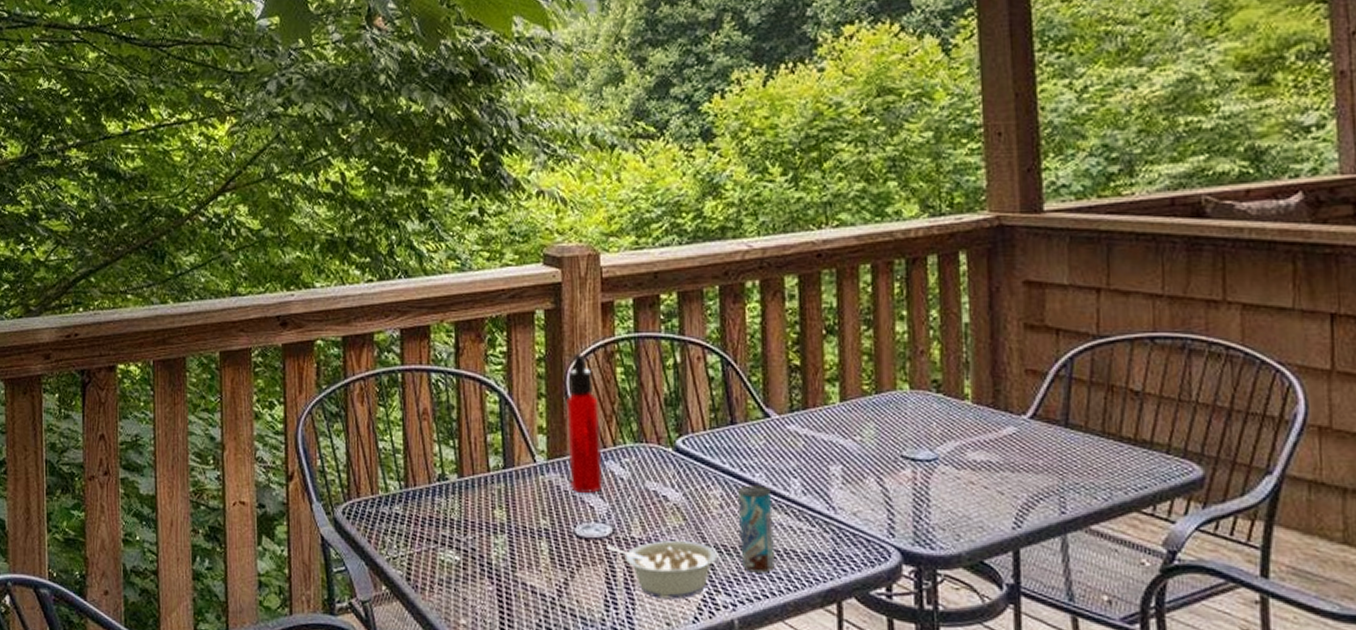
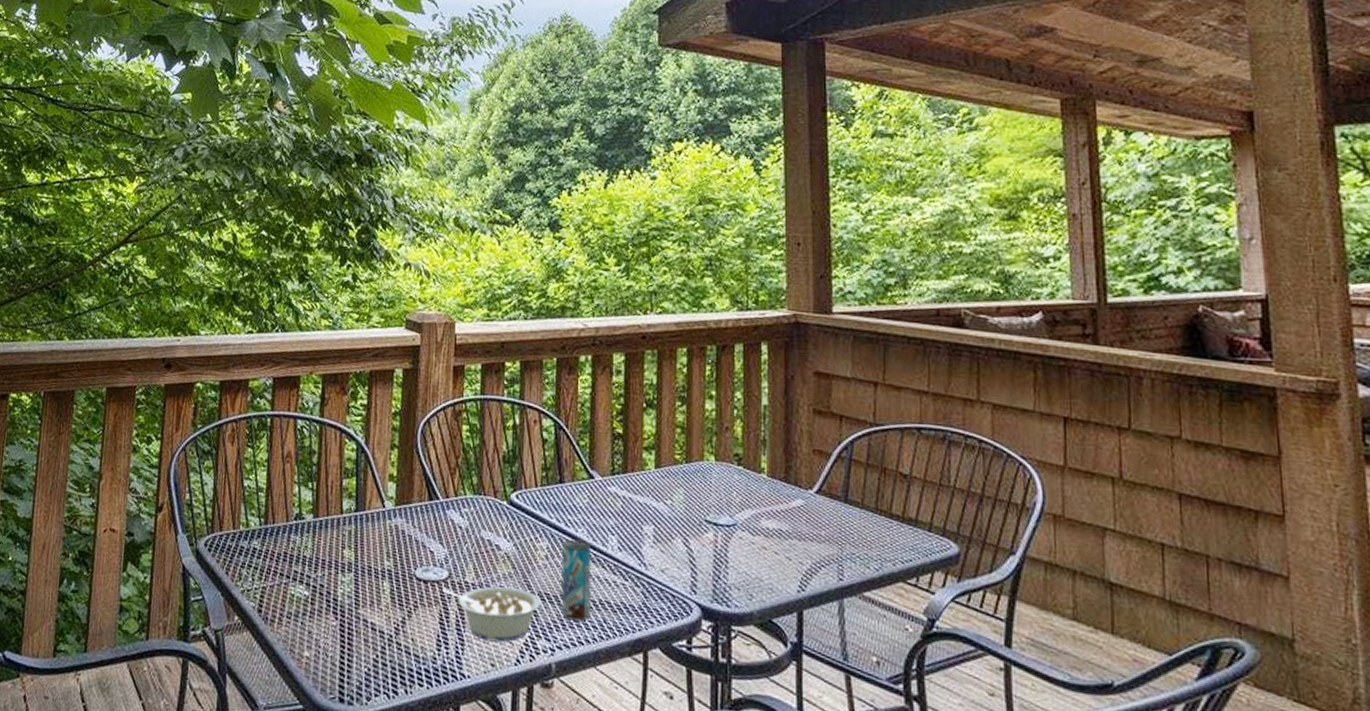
water bottle: present [565,353,603,493] -> none [414,410,445,539]

